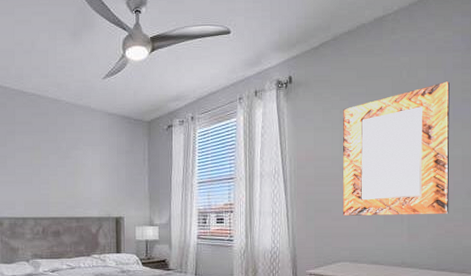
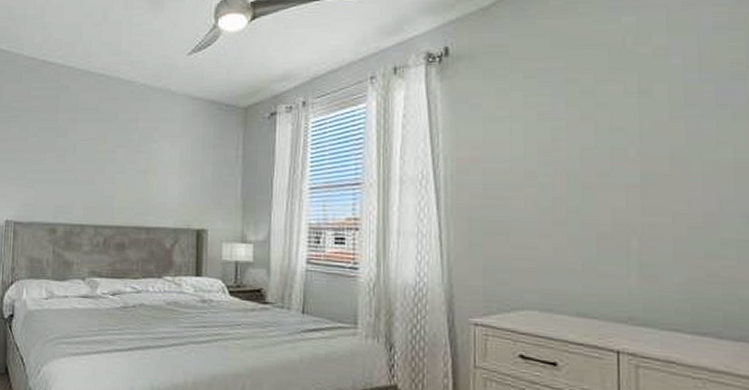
home mirror: present [342,81,450,216] -> none [527,49,712,248]

